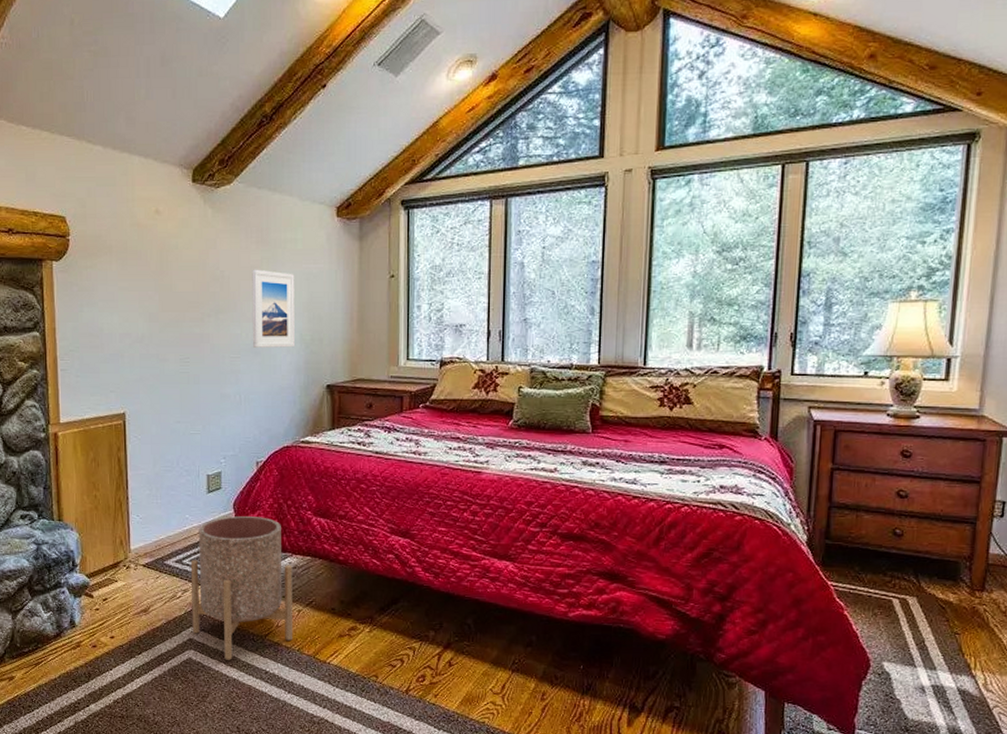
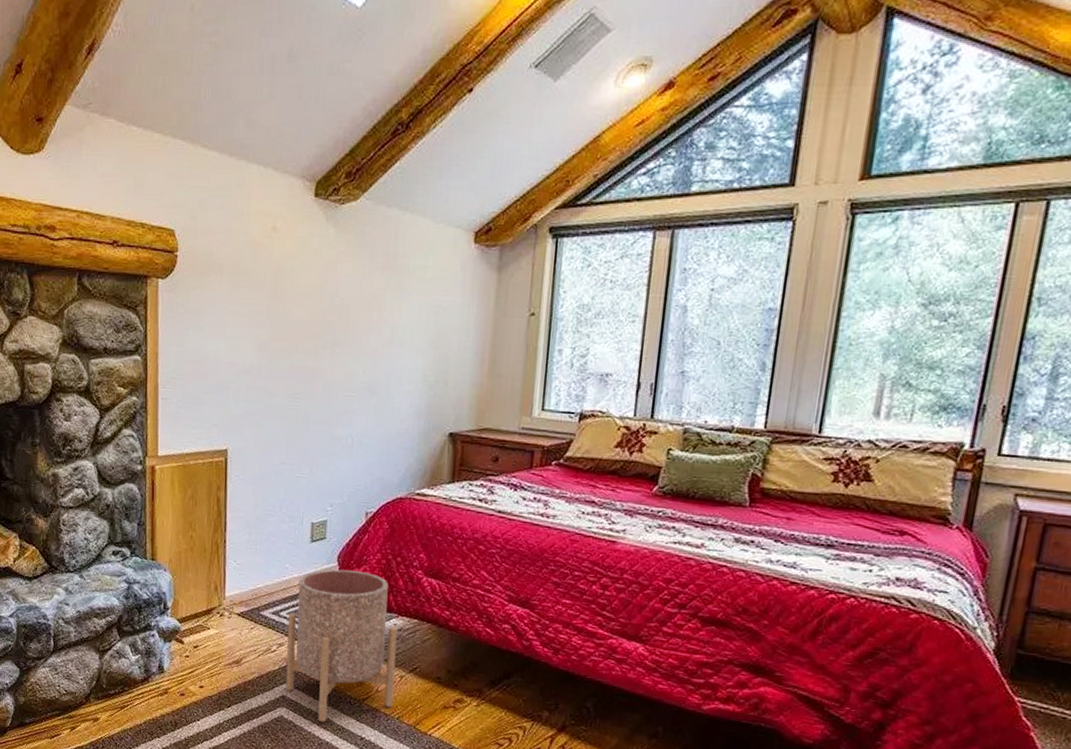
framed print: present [252,269,295,348] -> none [370,298,422,389]

